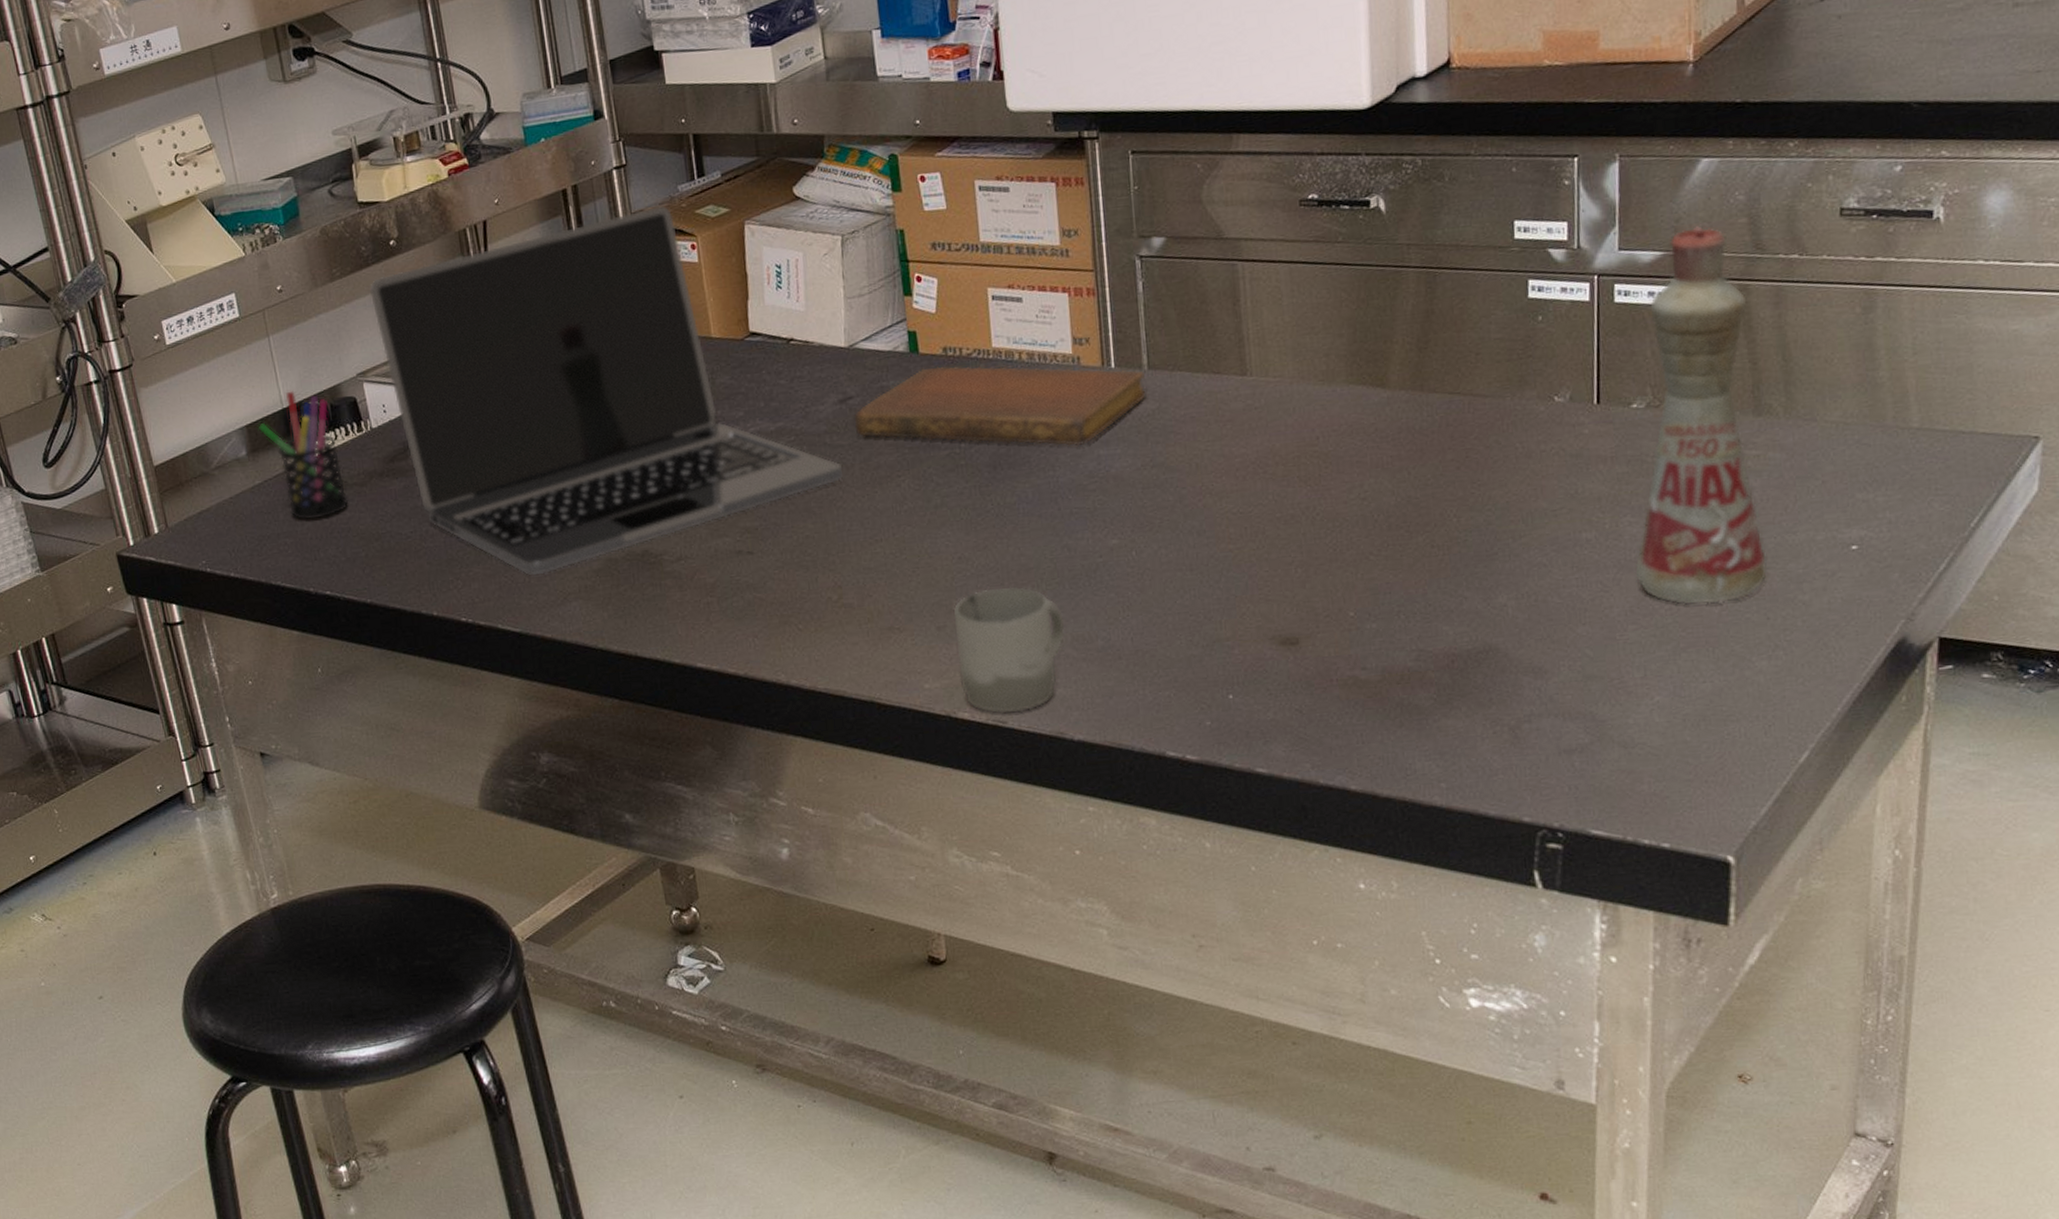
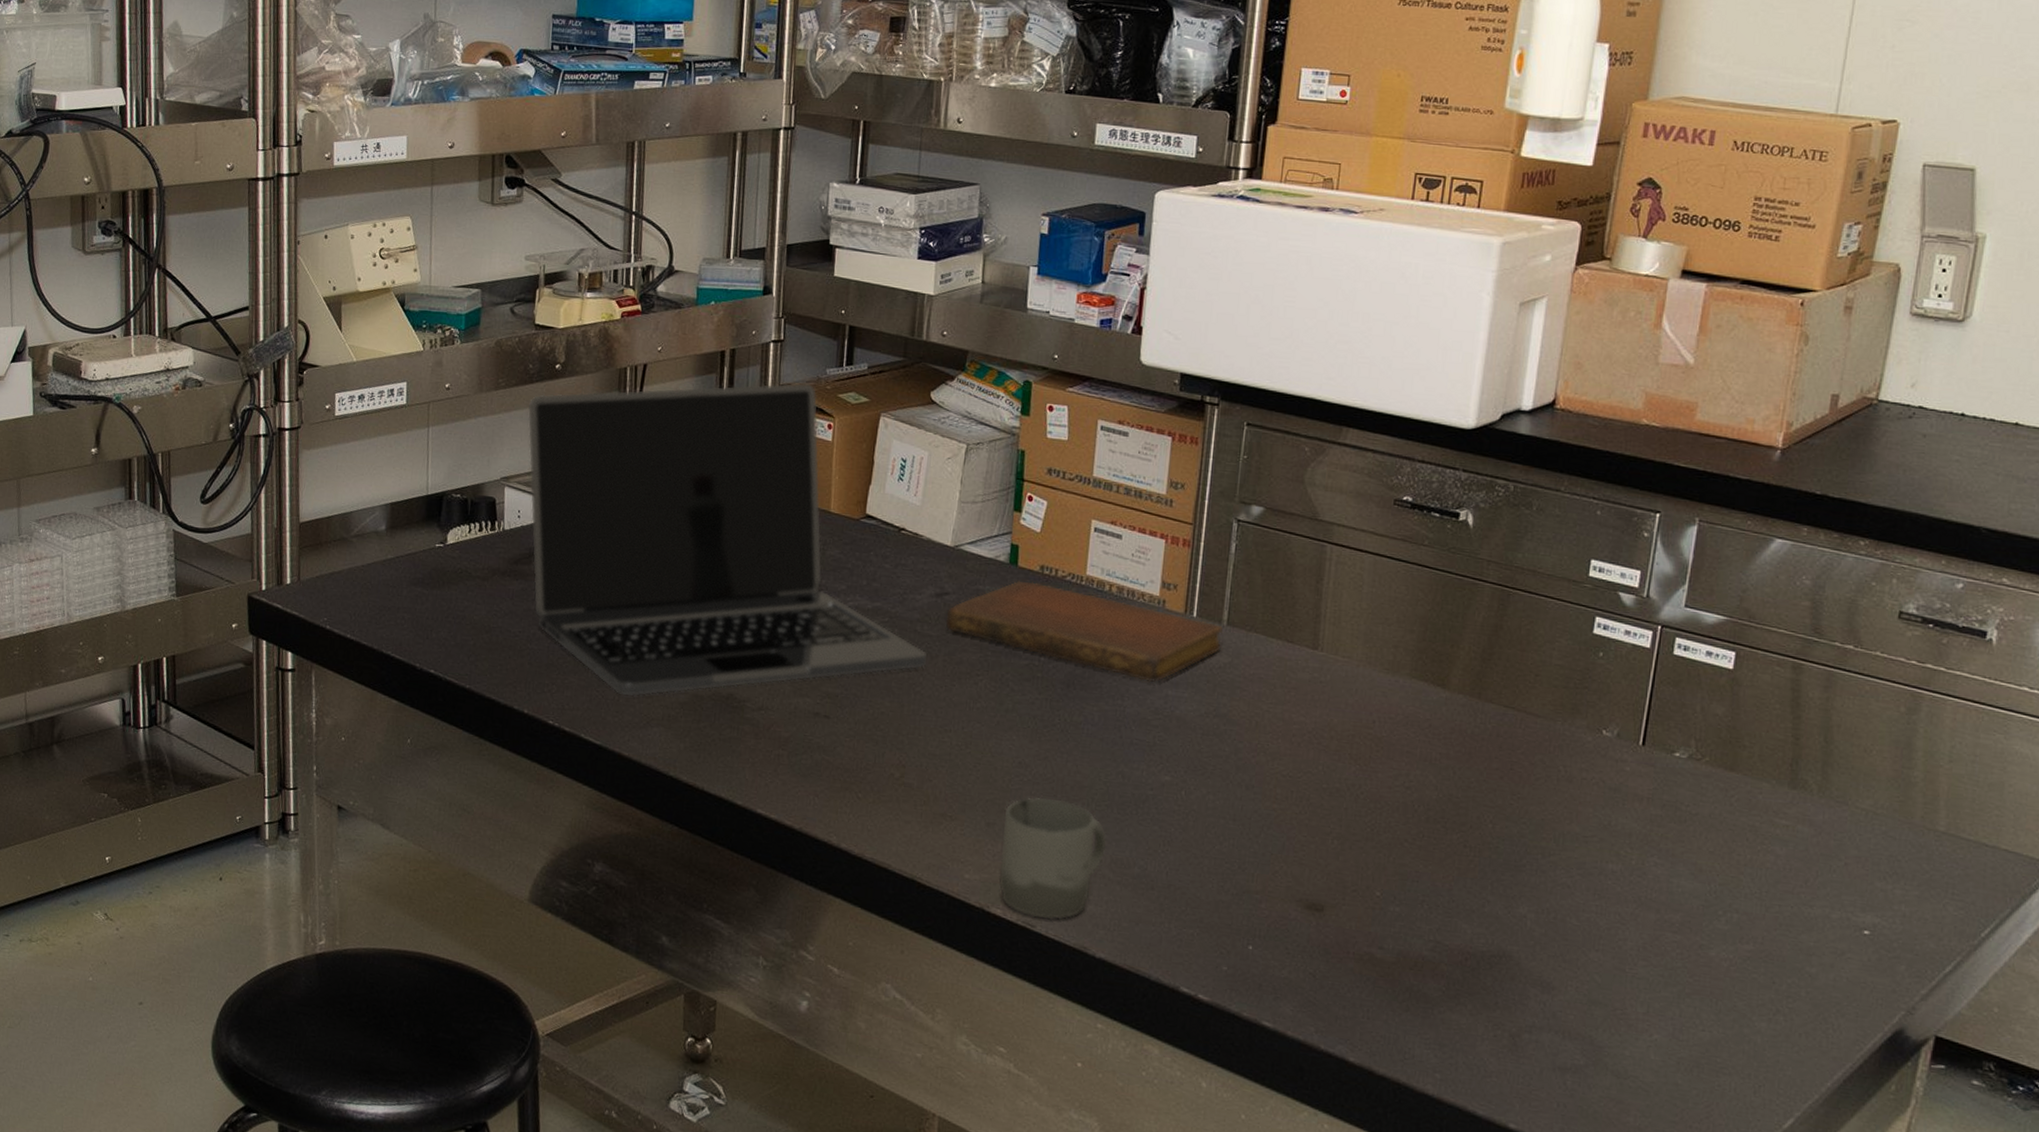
pen holder: present [259,390,349,520] -> none [402,480,470,602]
bottle: present [1634,226,1768,605] -> none [1653,600,1799,959]

